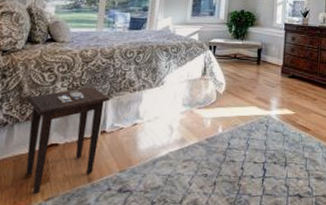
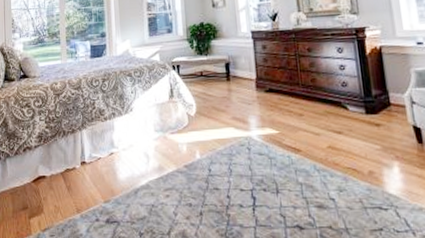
side table: present [26,87,111,194] -> none [13,118,85,224]

